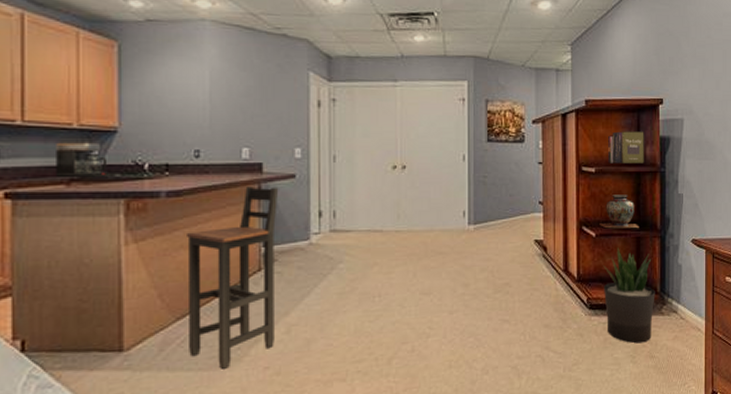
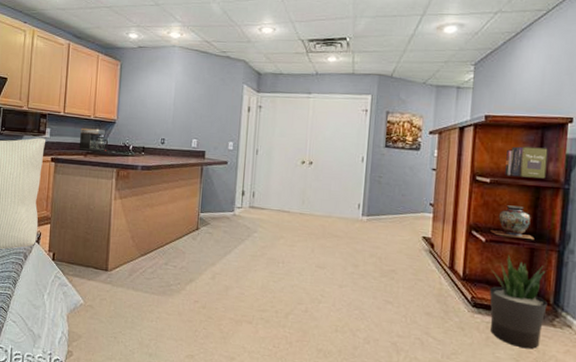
bar stool: present [187,187,279,369] -> none [147,168,215,296]

